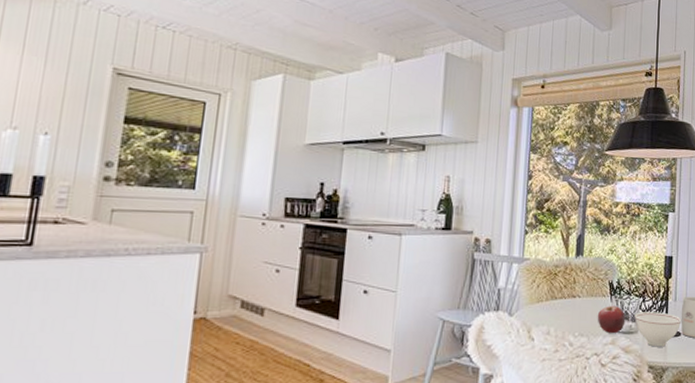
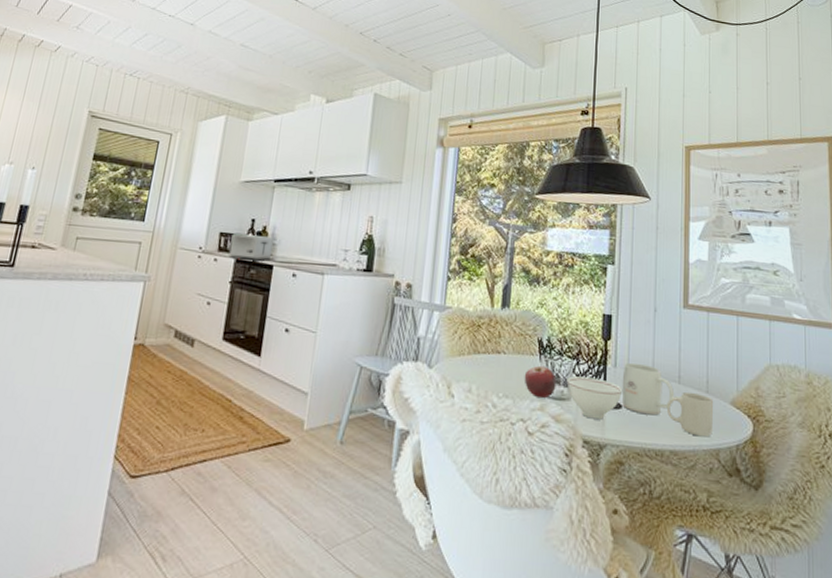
toaster: none [297,198,346,226] -> present [229,233,273,262]

